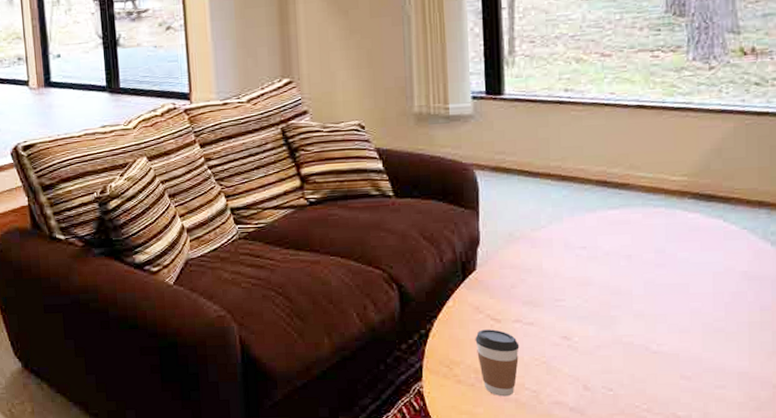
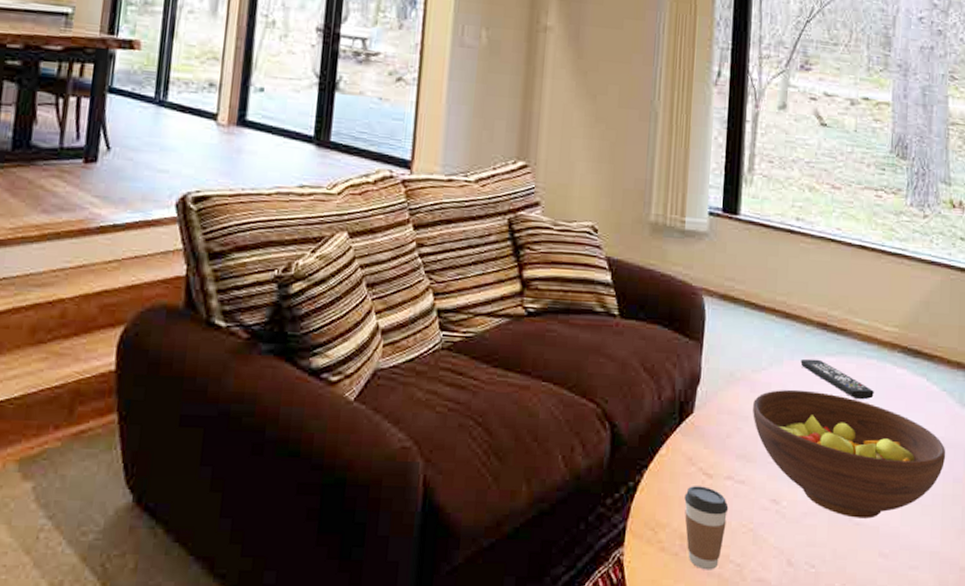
fruit bowl: none [535,241,751,348] -> present [753,389,946,519]
remote control: none [581,213,664,245] -> present [800,358,874,400]

